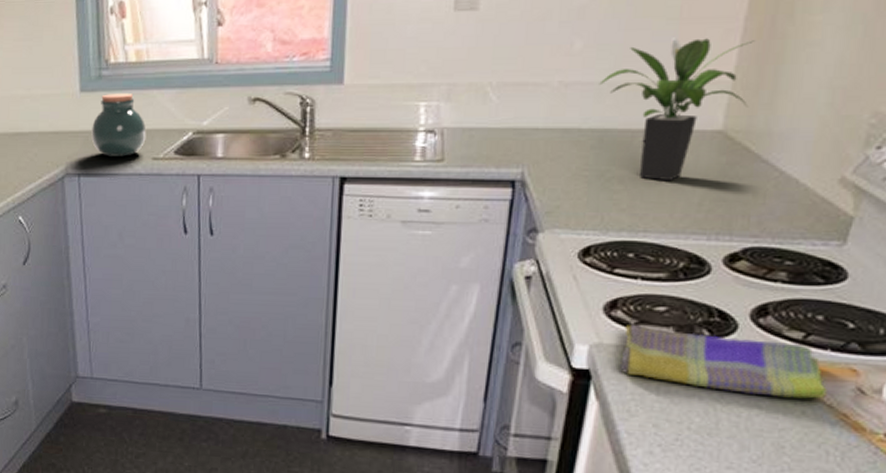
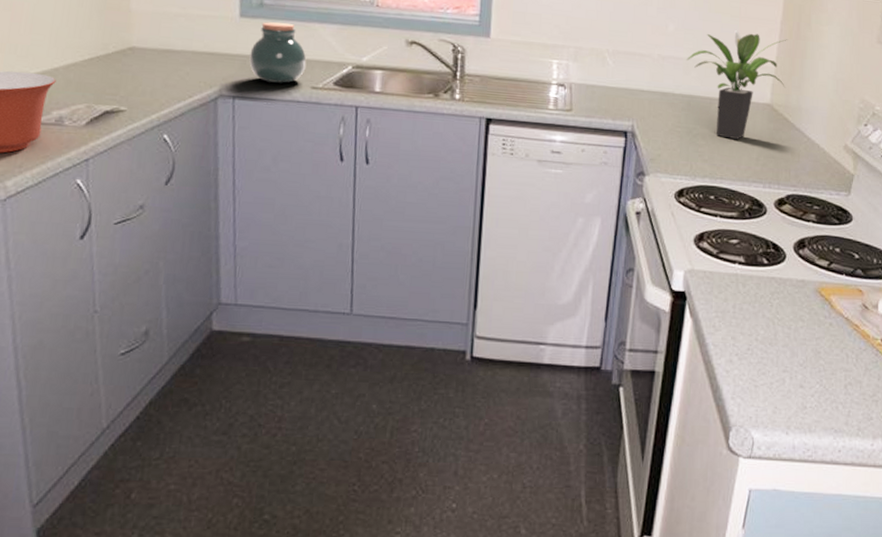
dish towel: present [619,324,827,399] -> none [706,253,844,313]

